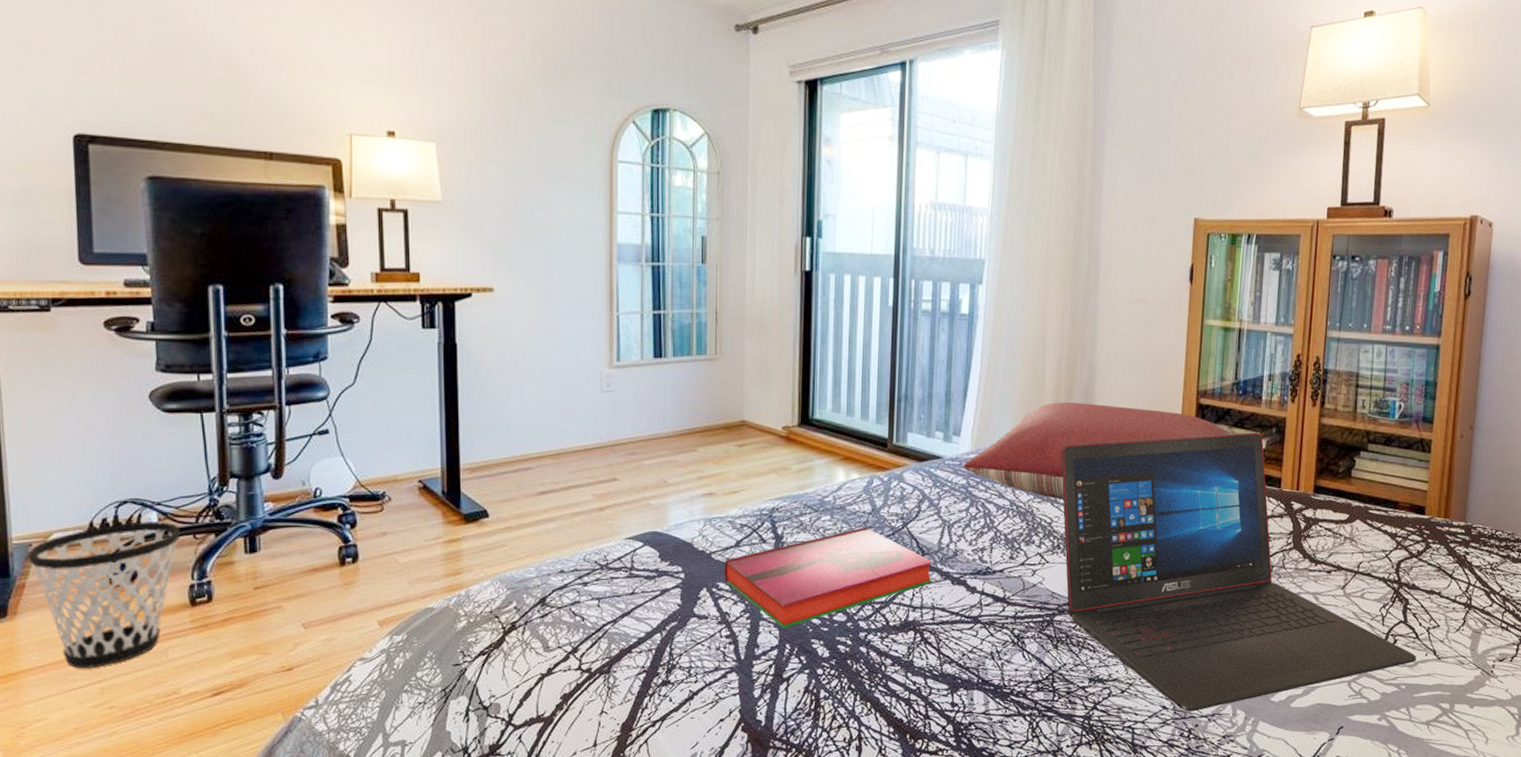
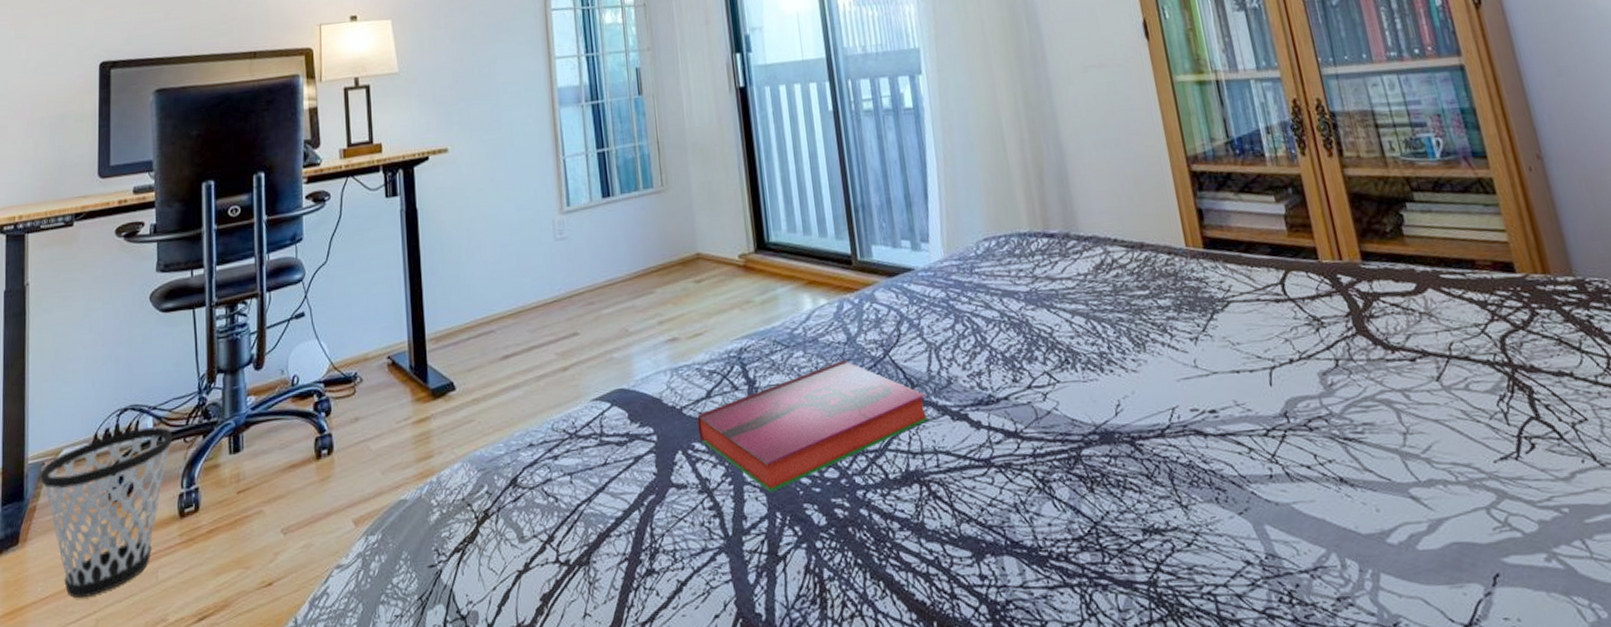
pillow: present [964,402,1230,500] -> none [939,184,1239,303]
laptop: present [1061,432,1416,712] -> none [1045,196,1572,567]

